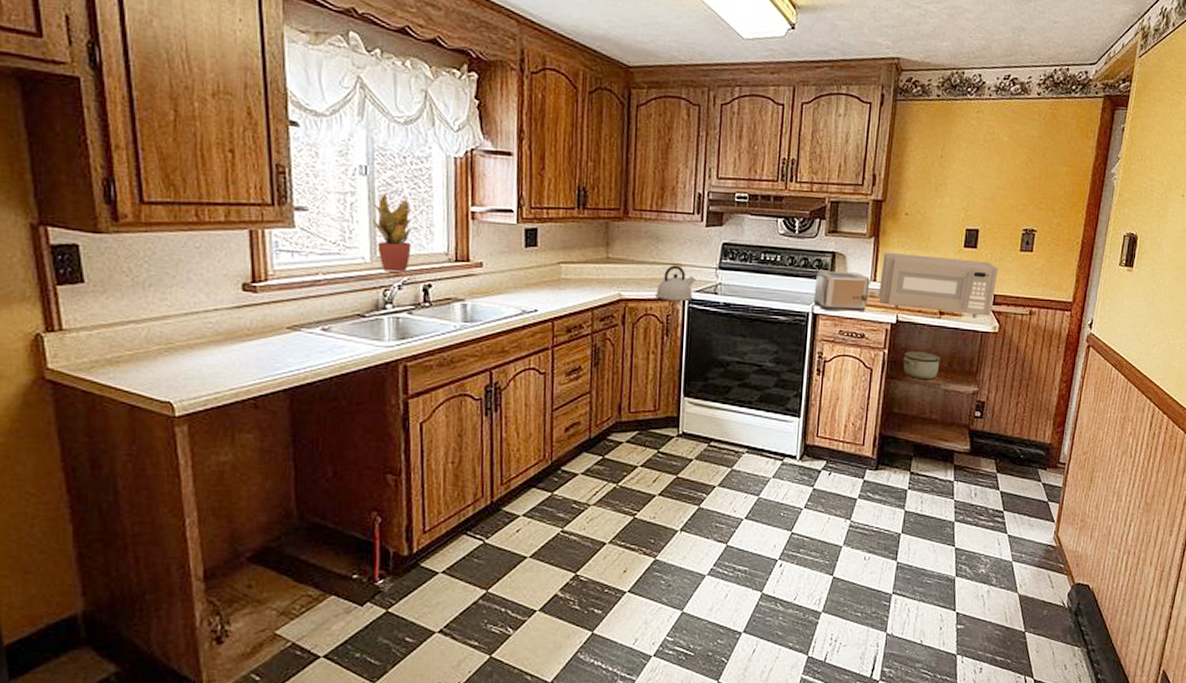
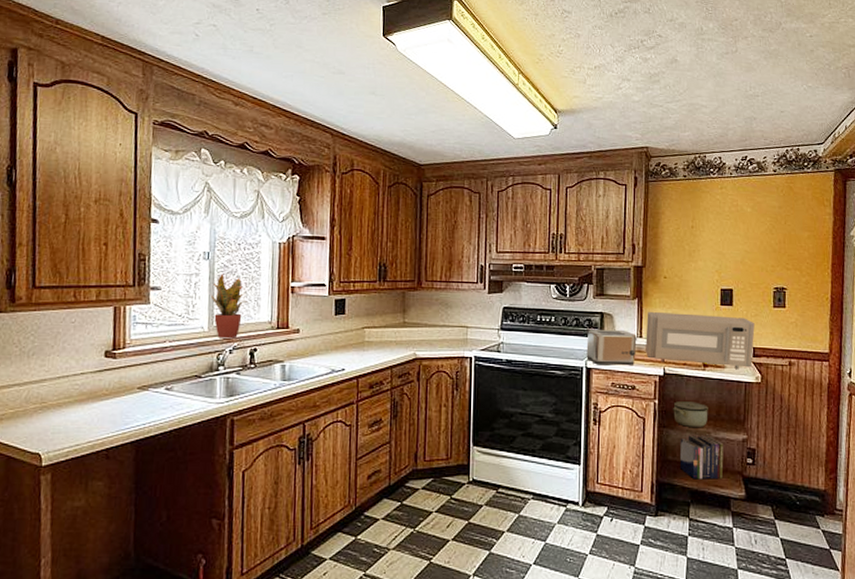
kettle: present [655,265,696,302] -> none [446,327,481,359]
books: none [905,387,952,433] -> present [679,435,724,480]

